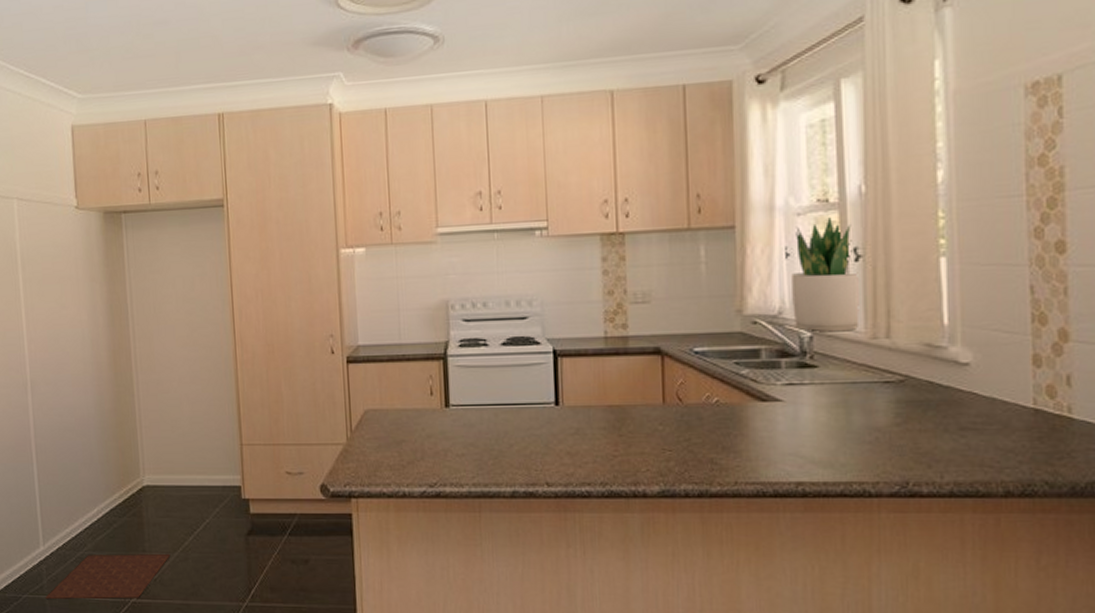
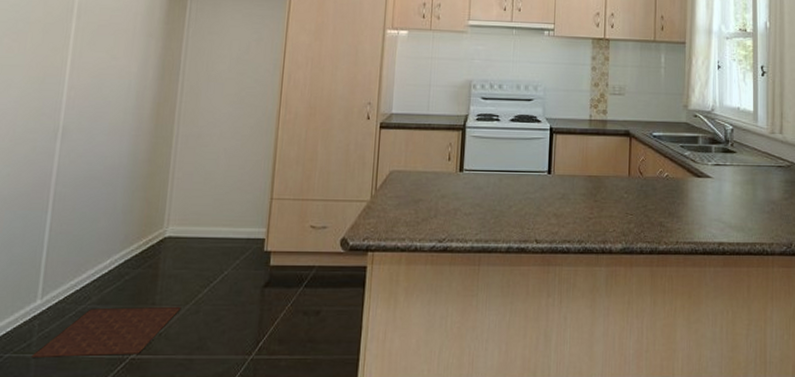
planter: present [791,217,860,332] -> none [721,42,764,127]

